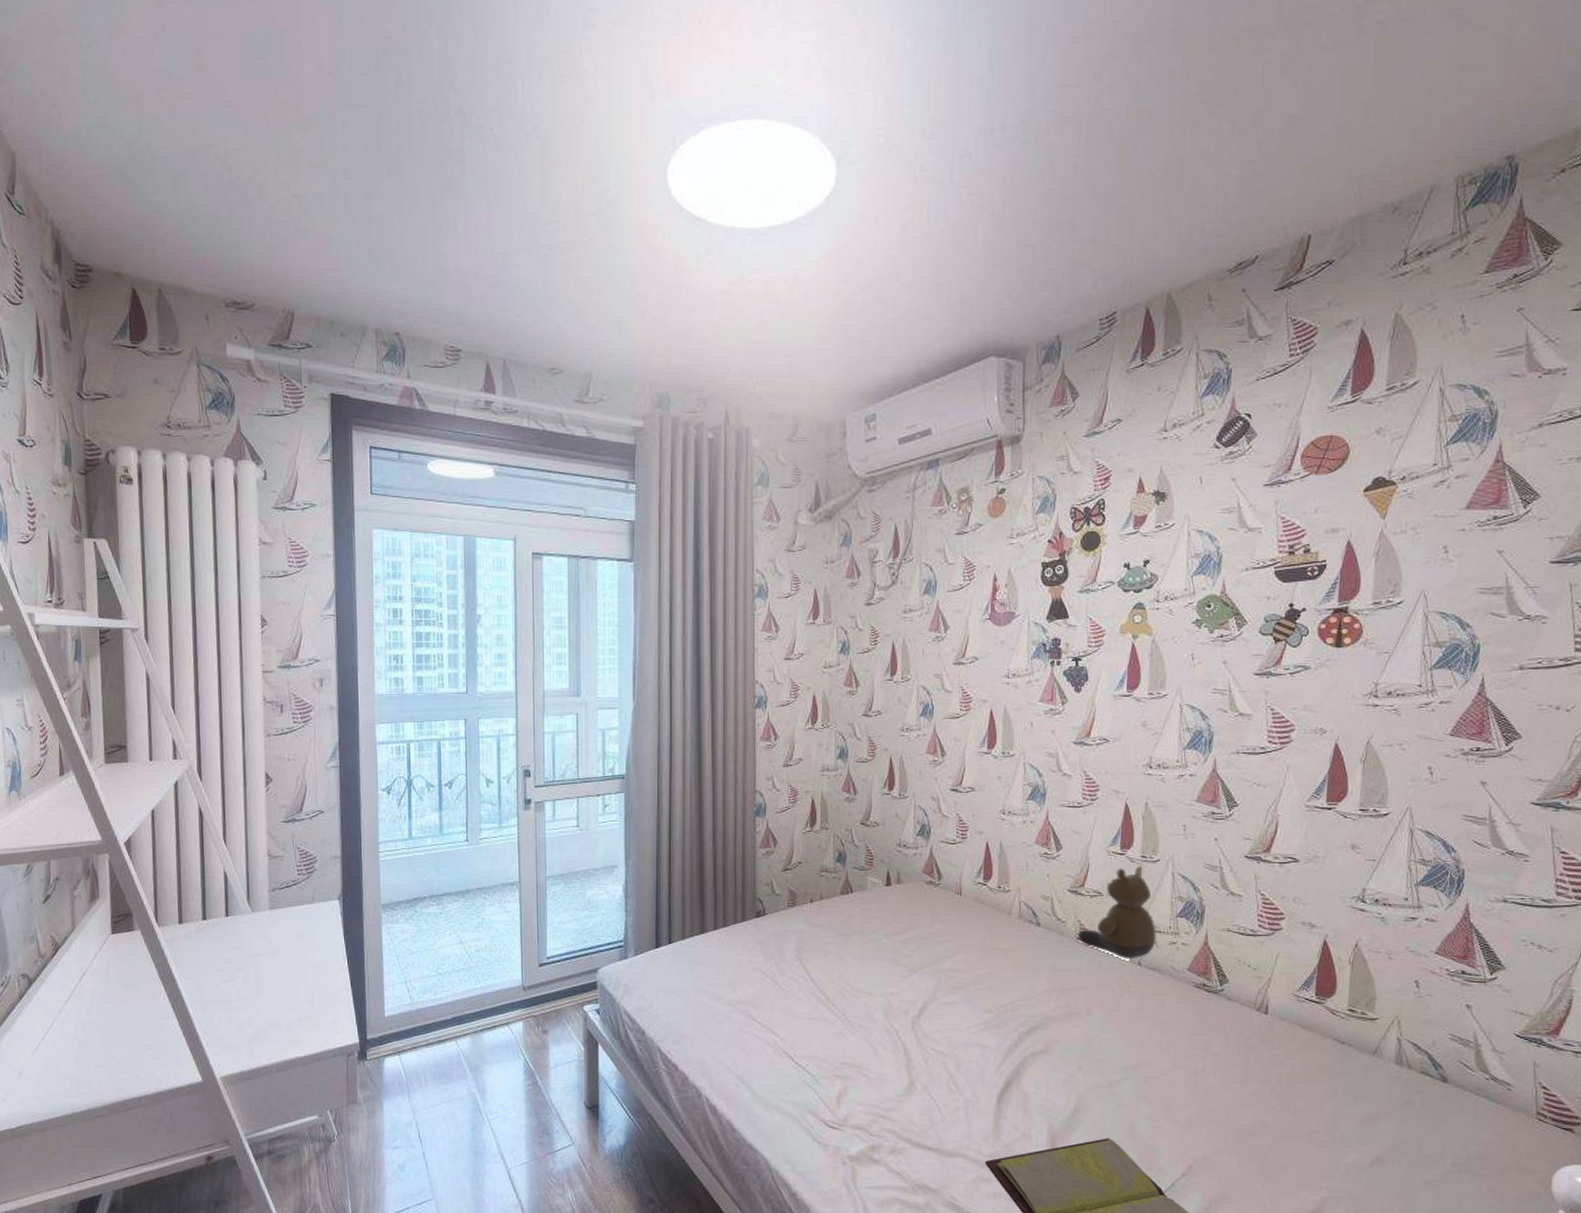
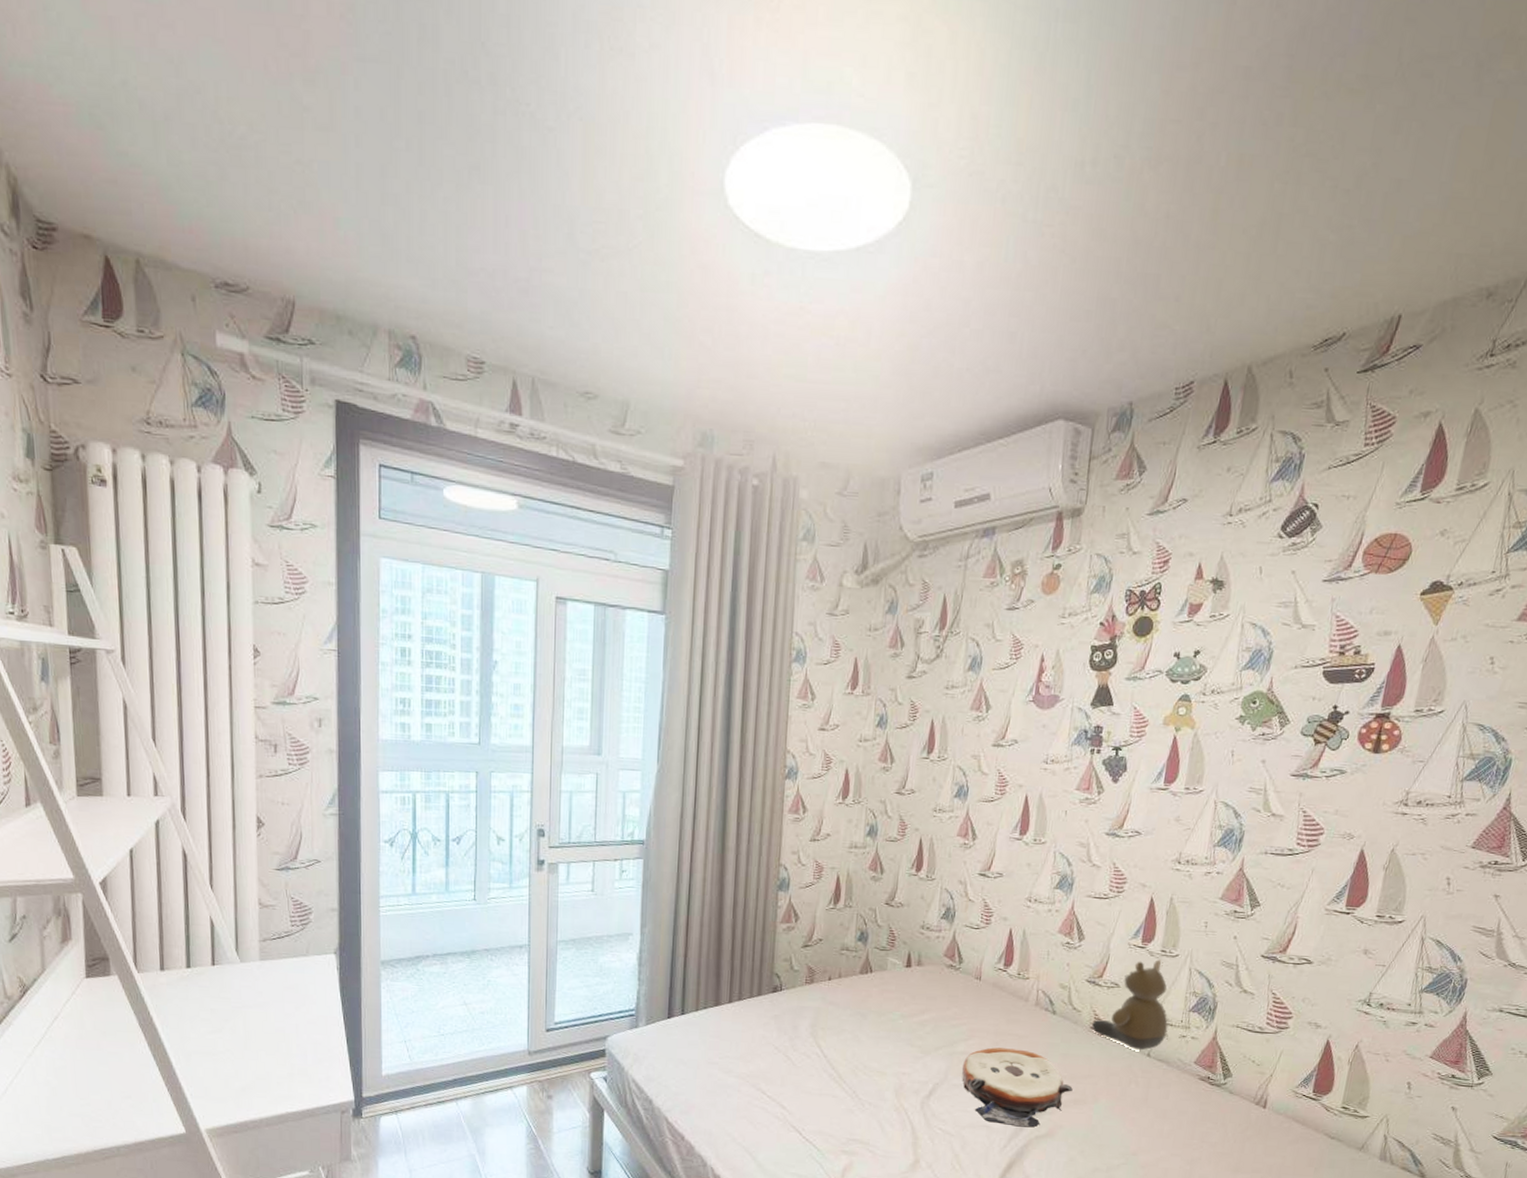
plush toy: none [951,963,1065,1044] -> present [962,1047,1073,1127]

